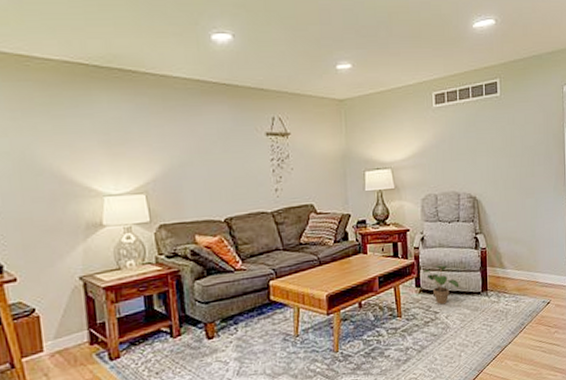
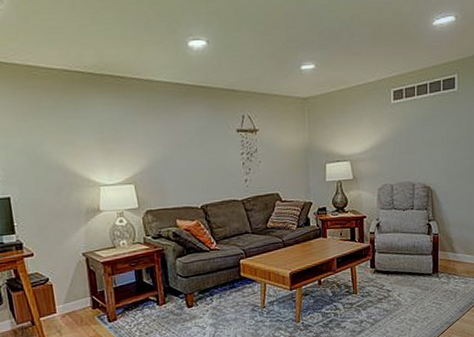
potted plant: present [422,265,459,305] -> none [377,248,412,284]

